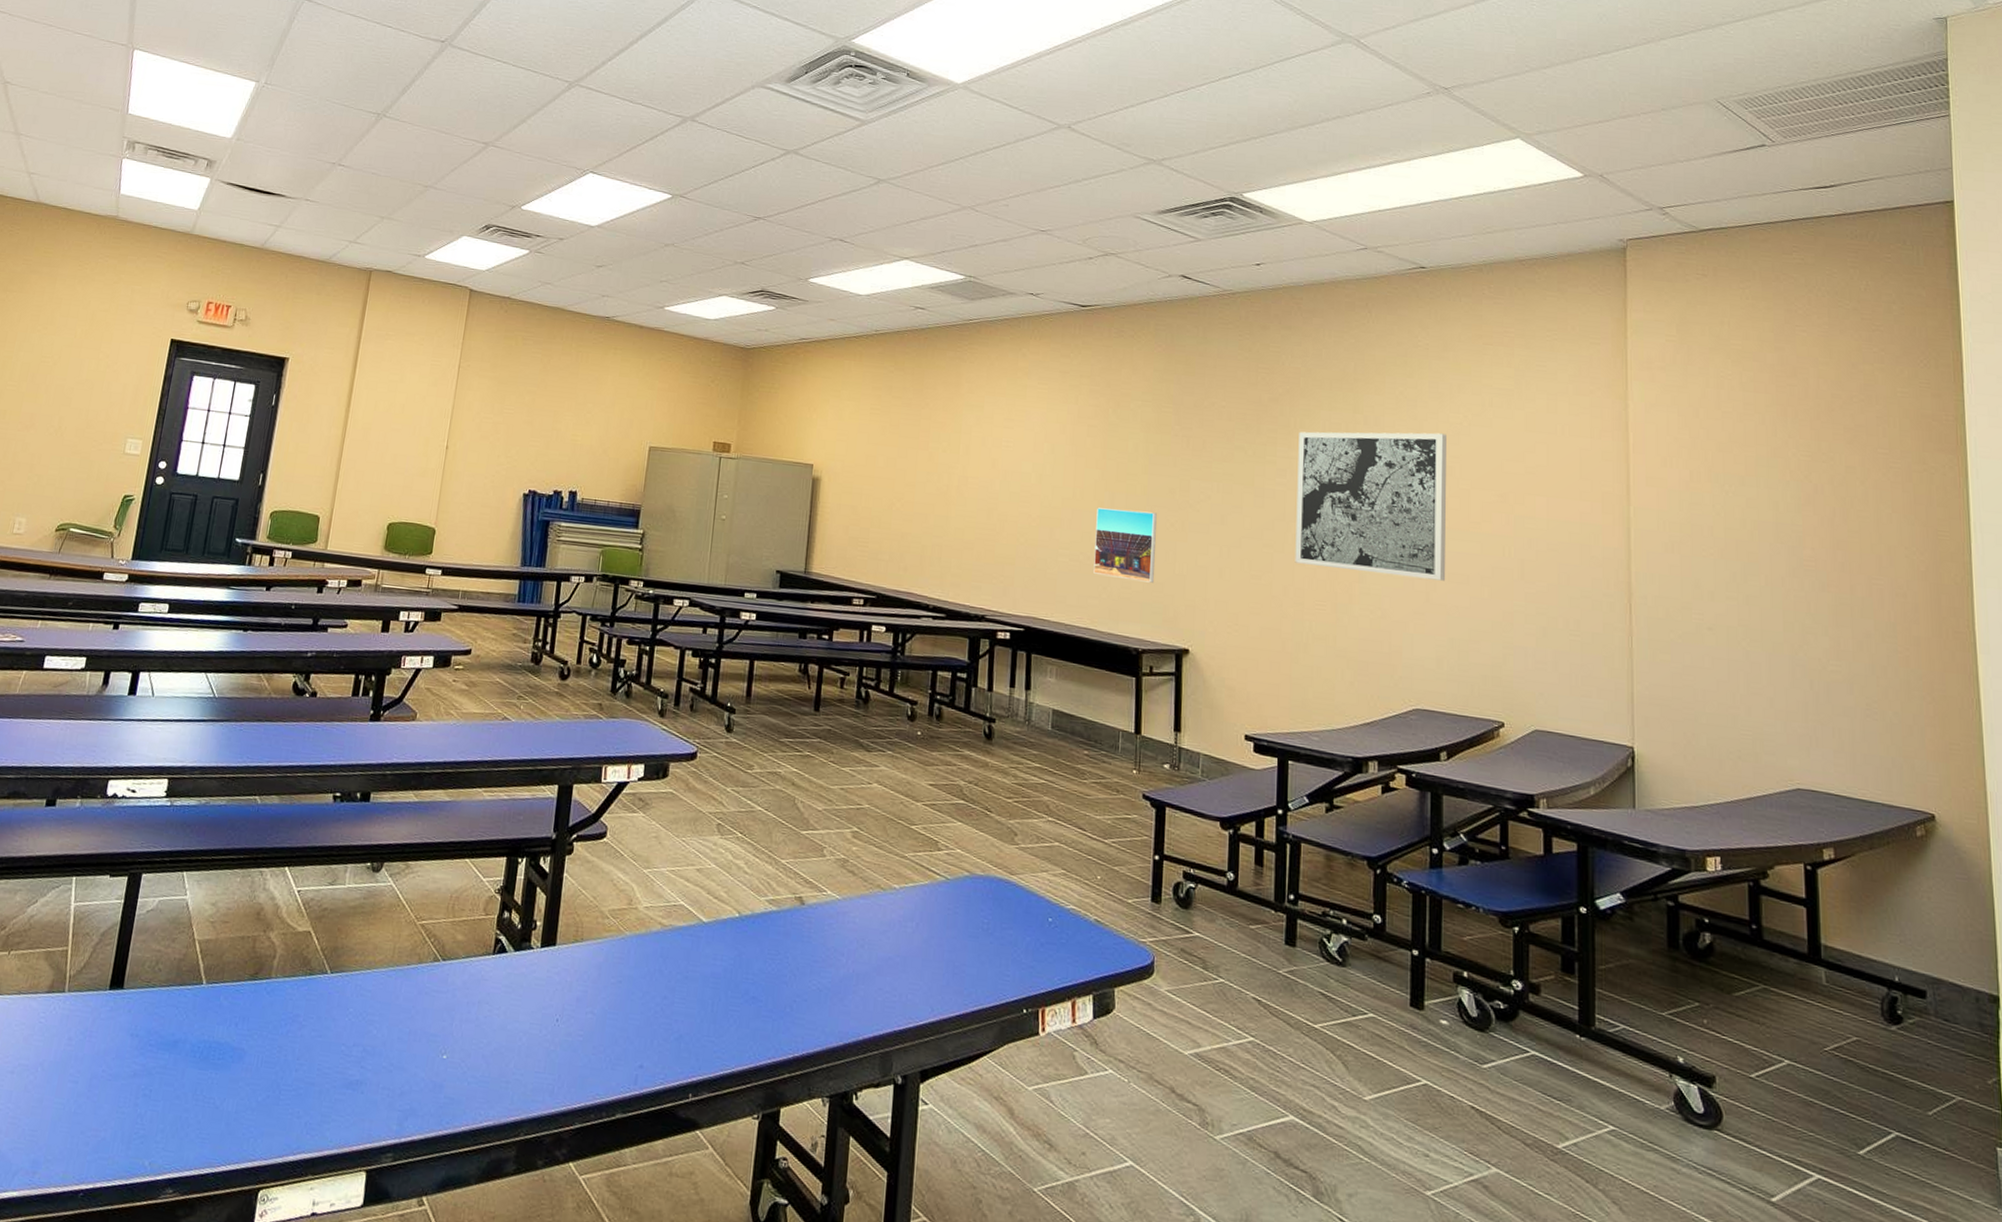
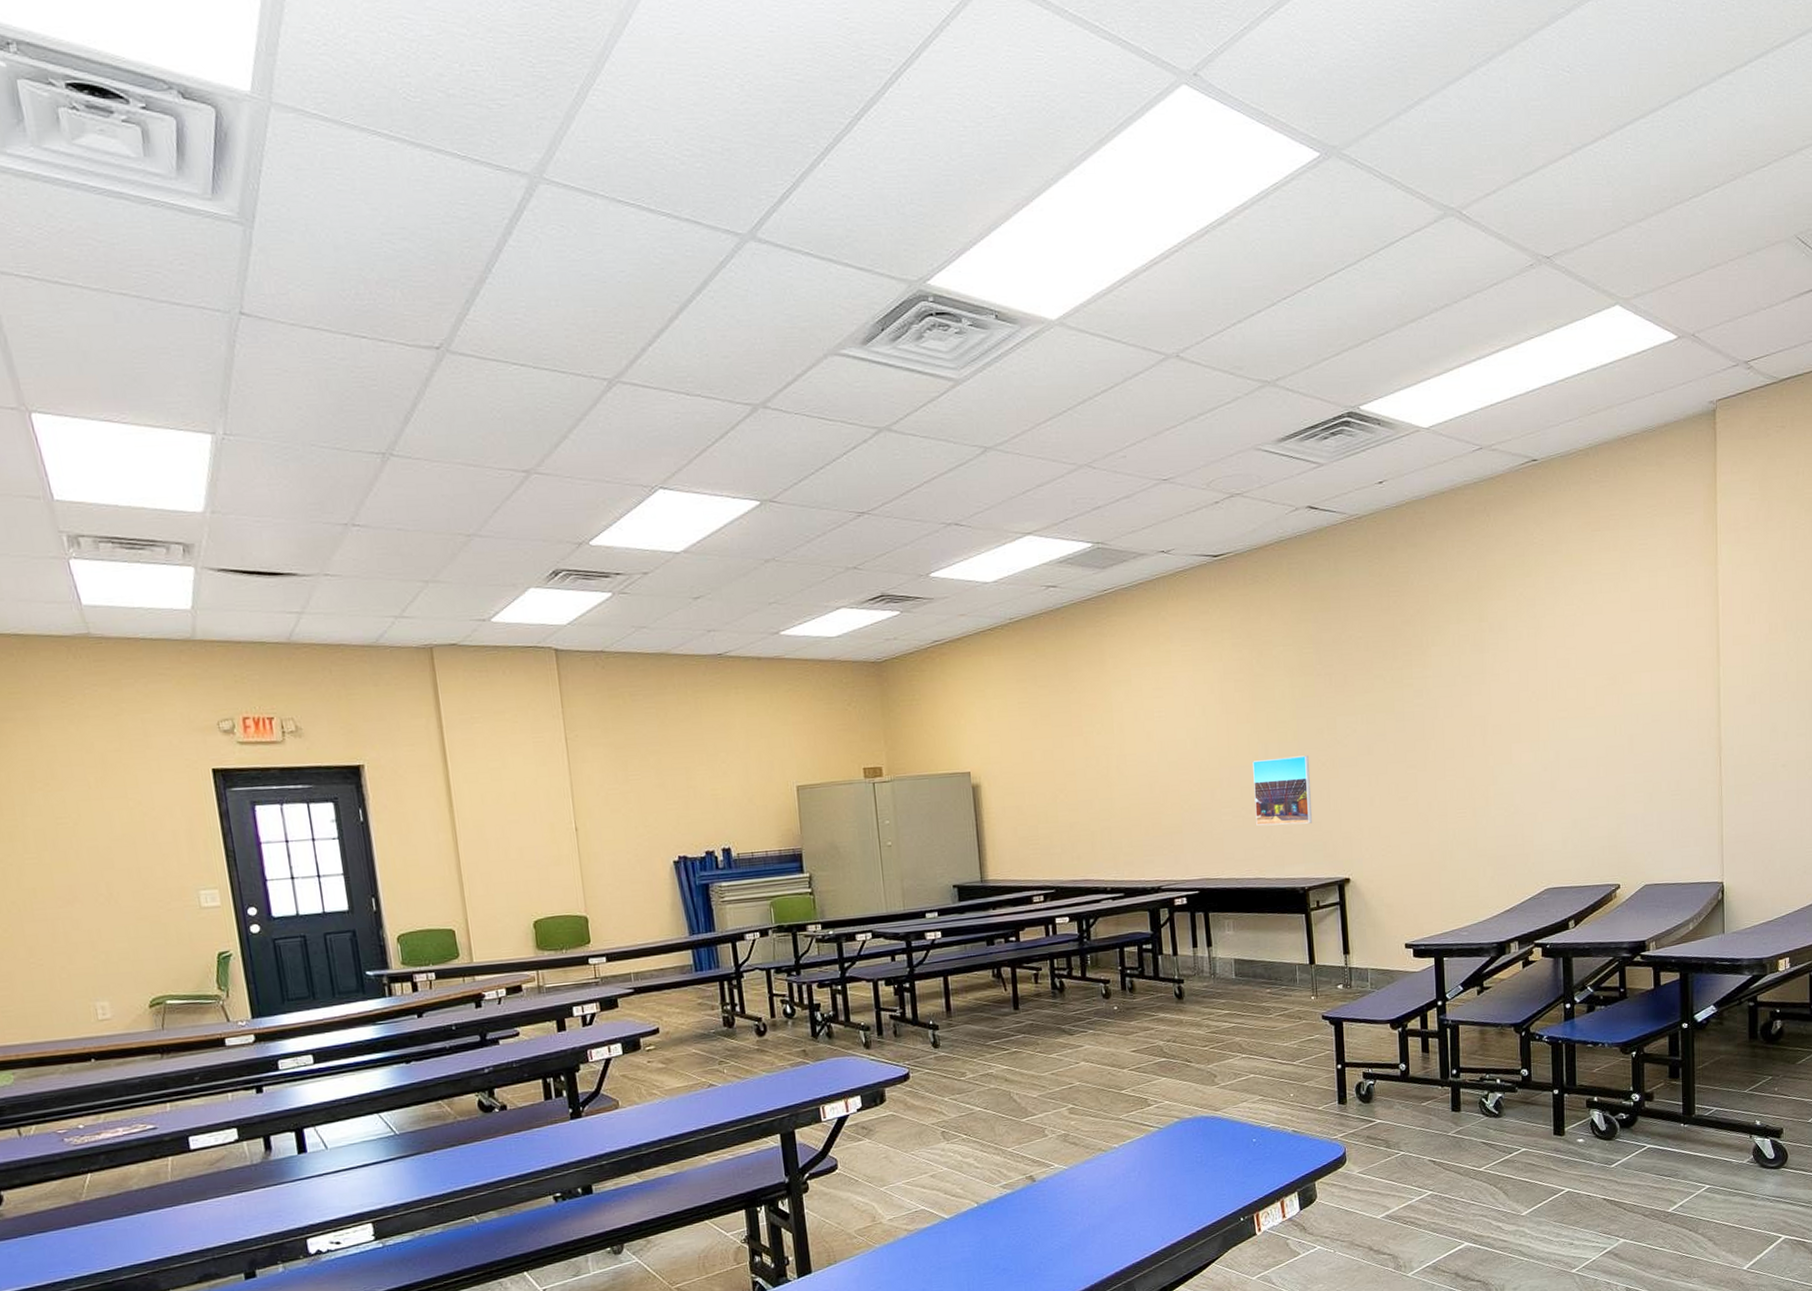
wall art: present [1295,431,1447,581] -> none [1431,627,1568,778]

